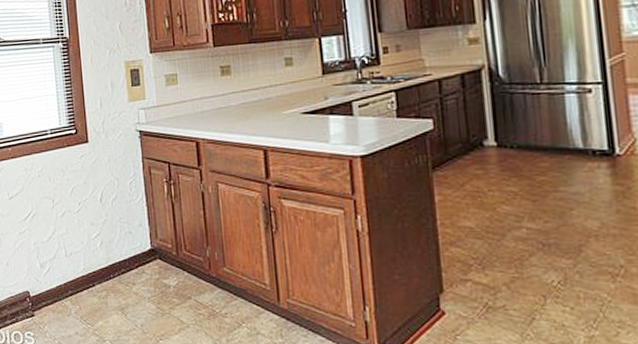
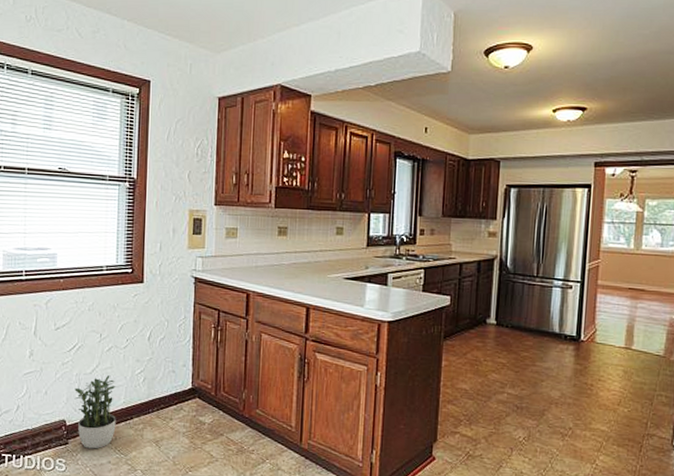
potted plant: none [34,242,79,320] -> present [74,375,116,449]

